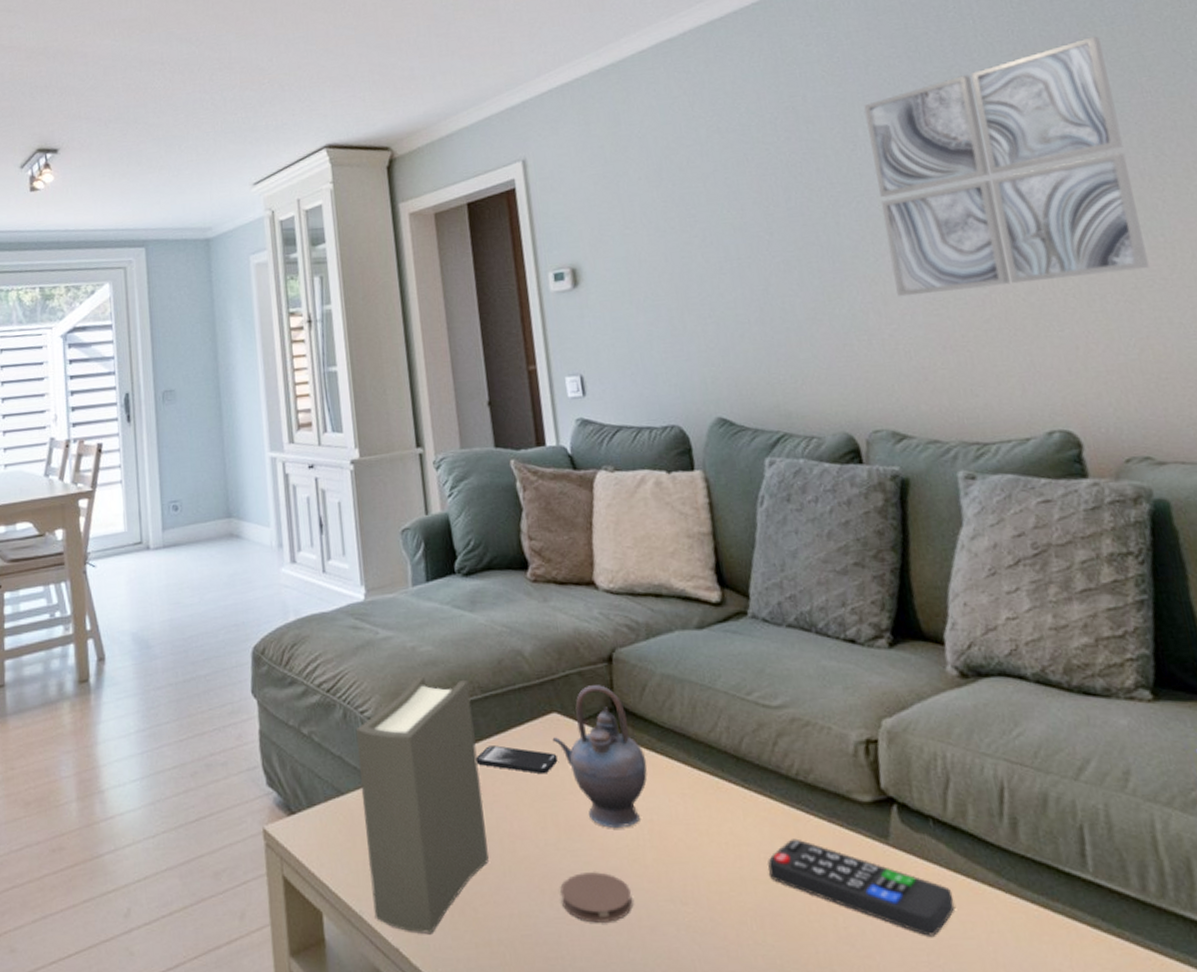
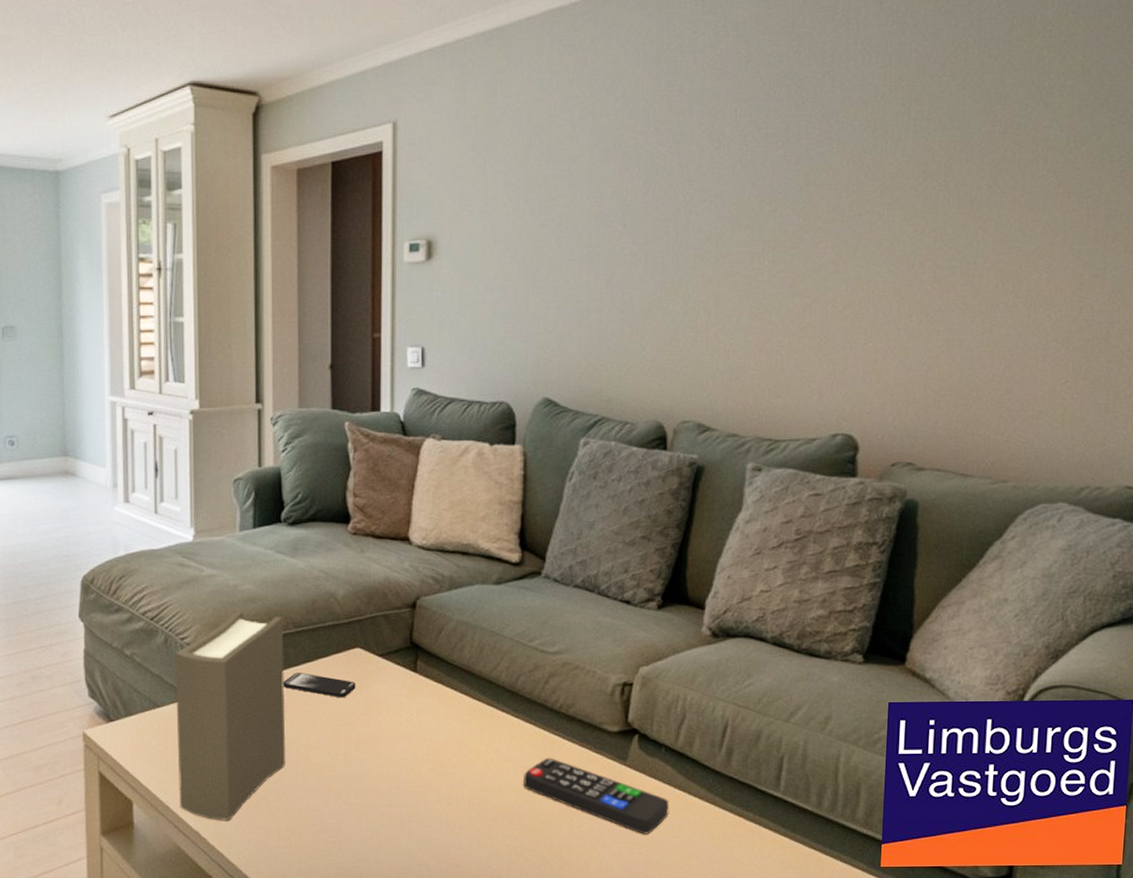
teapot: present [552,685,648,829] -> none [353,627,434,744]
coaster: present [560,872,632,923] -> none [345,778,405,817]
wall art: present [864,36,1150,297] -> none [728,58,969,299]

